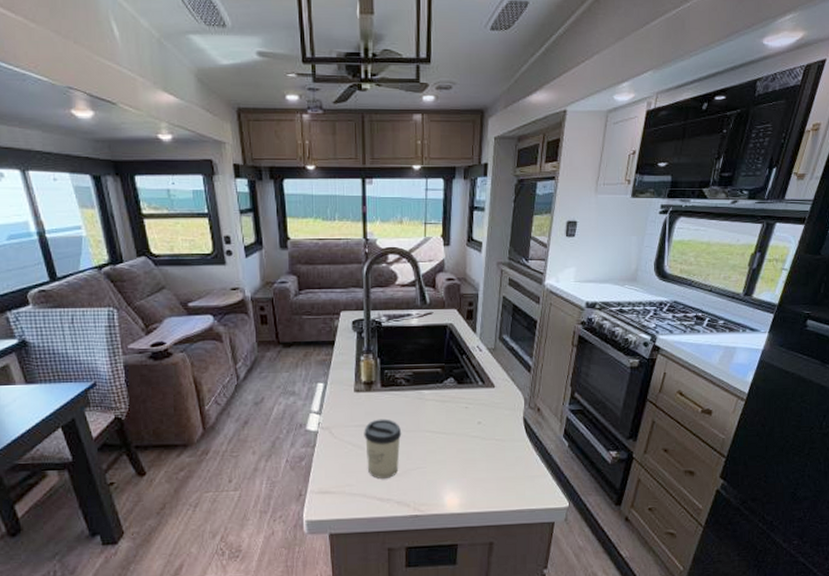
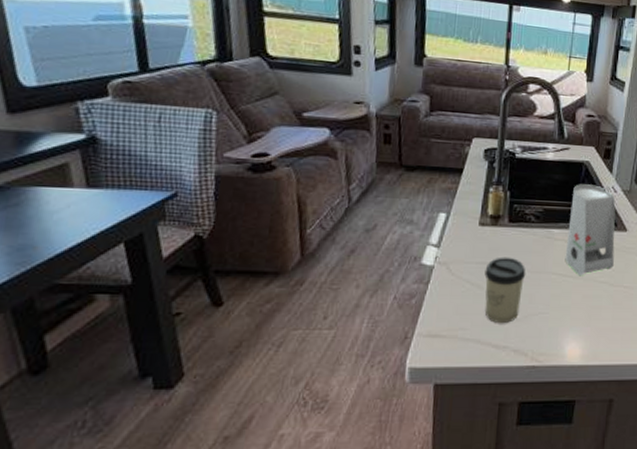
soap dispenser: none [437,346,484,433] -> present [565,184,616,276]

